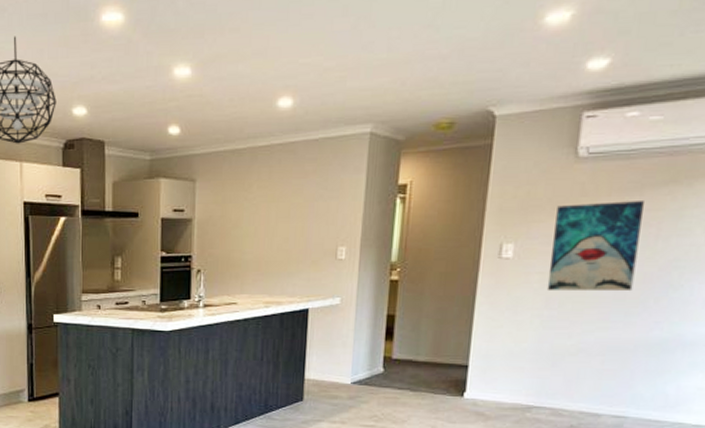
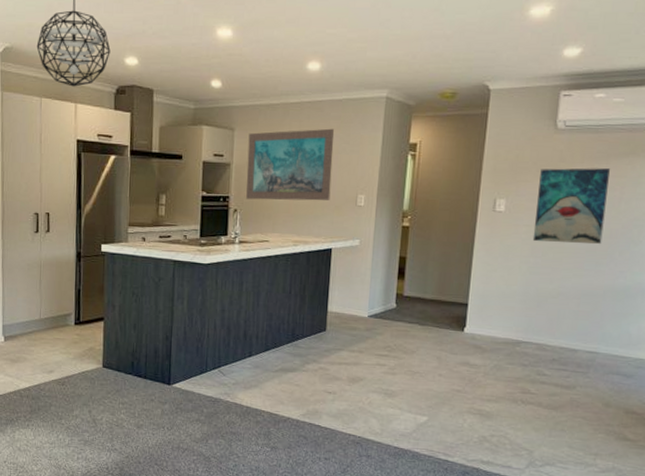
wall art: none [210,173,310,258] -> present [246,128,335,201]

